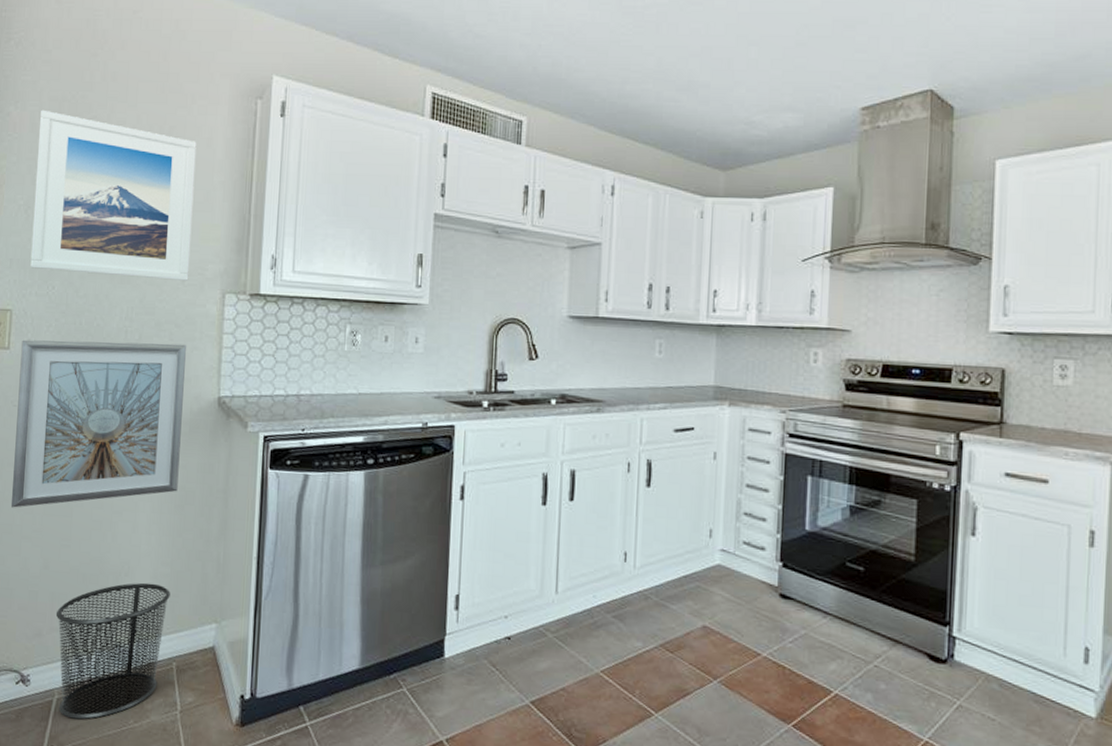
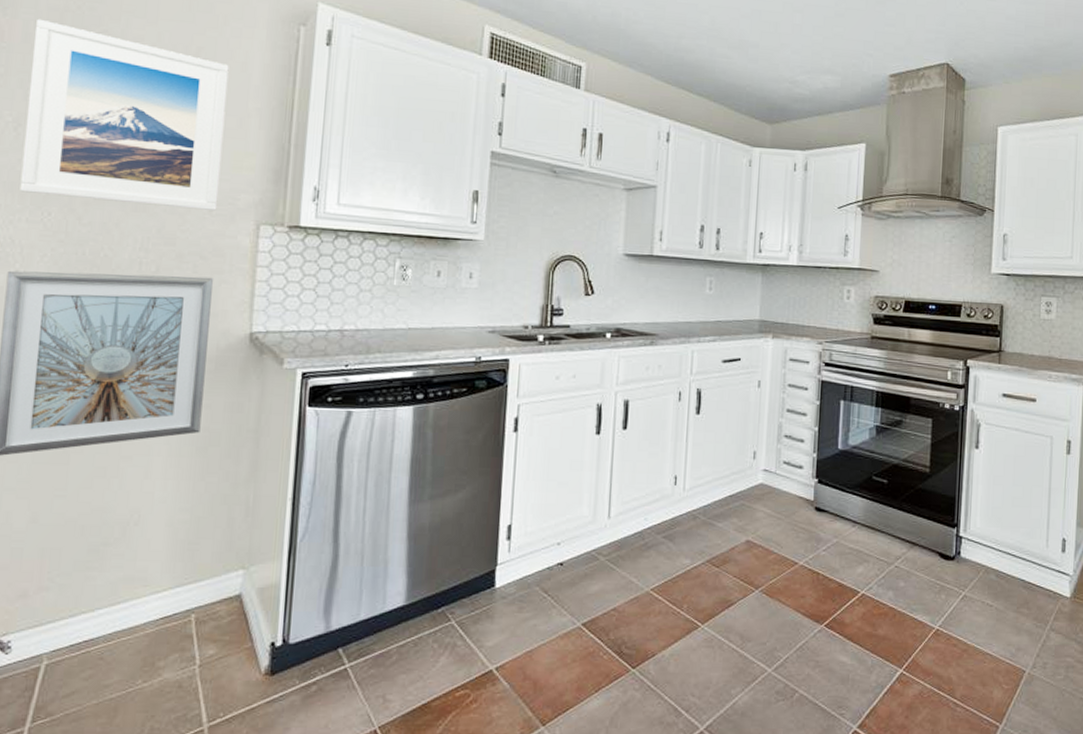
waste bin: present [55,582,170,720] -> none [45,531,190,685]

